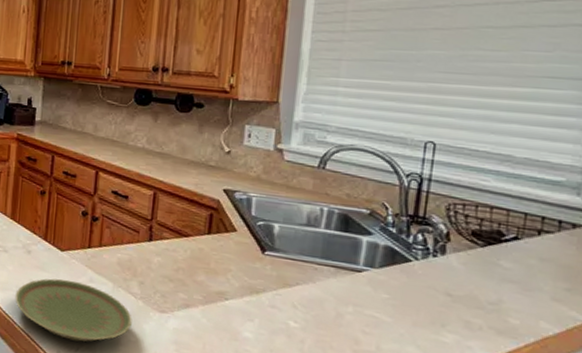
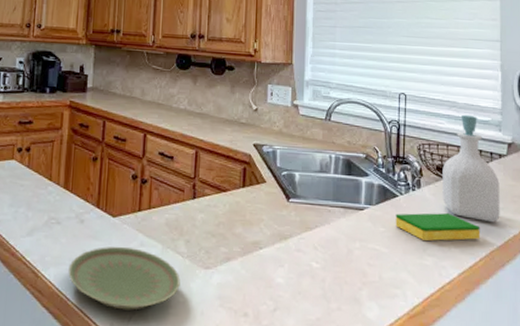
dish sponge: none [404,280,531,322] -> present [395,213,481,241]
soap bottle: none [476,171,569,305] -> present [442,114,500,223]

